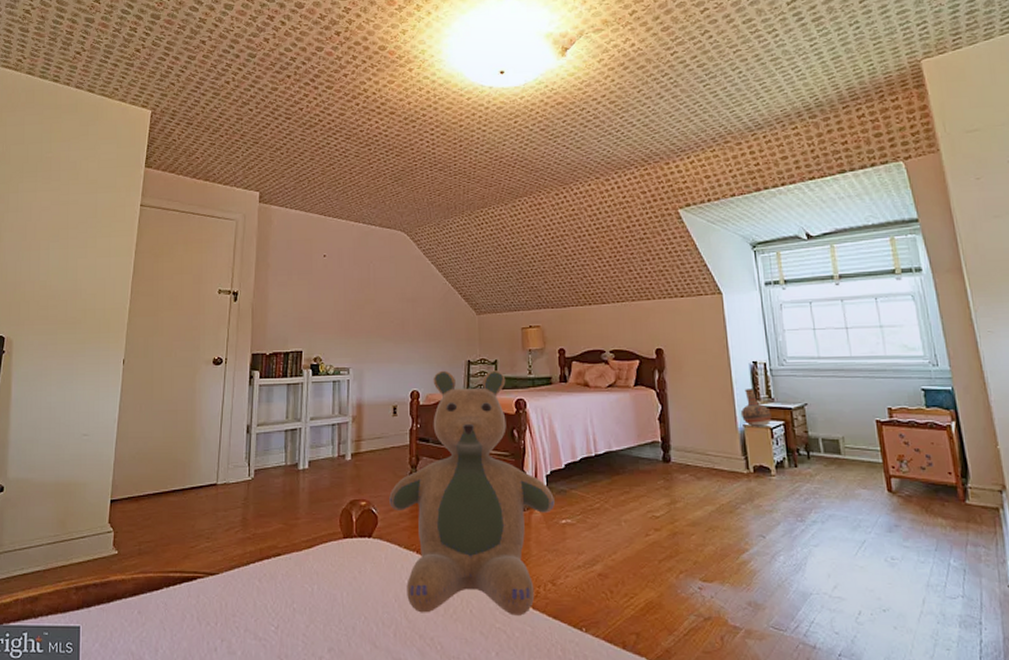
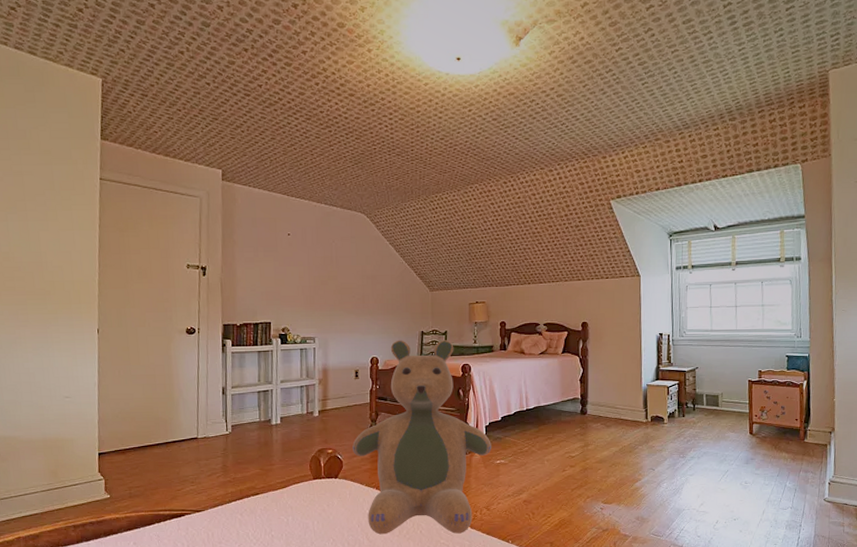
vase: present [741,389,772,427] -> none [646,355,669,386]

